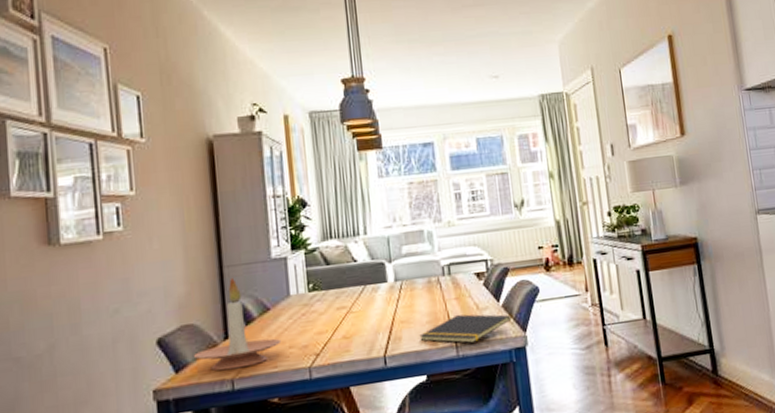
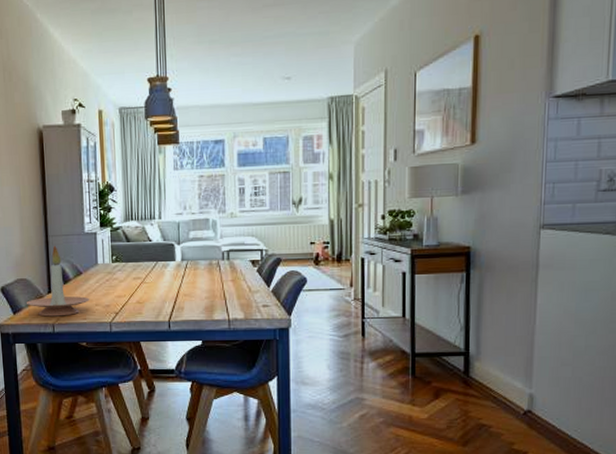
notepad: present [419,314,511,344] -> none [198,294,278,320]

